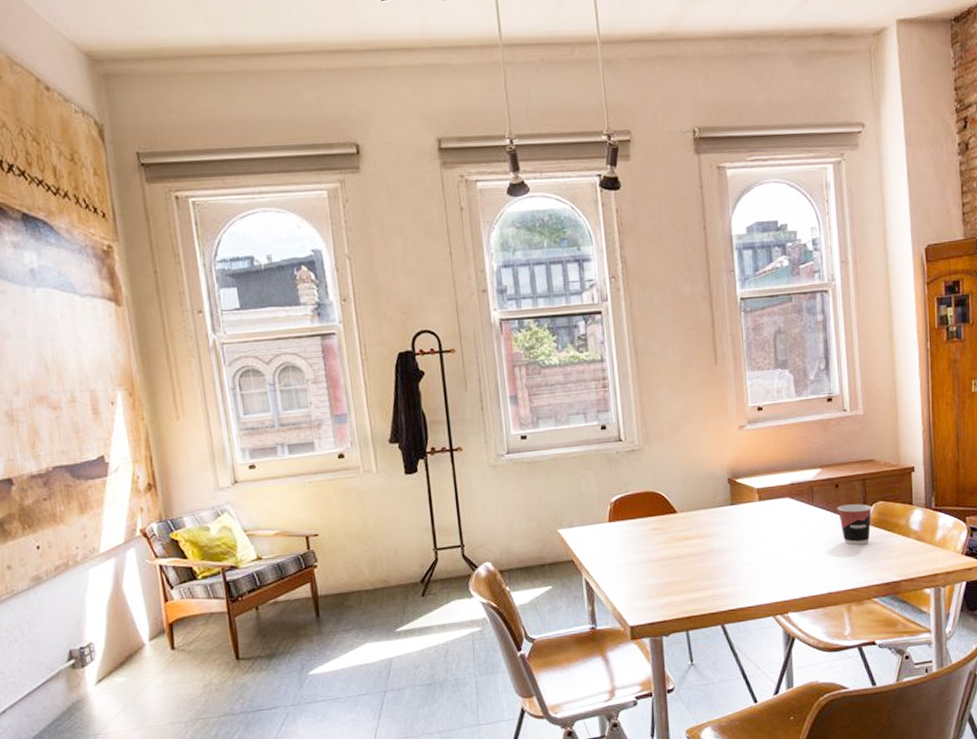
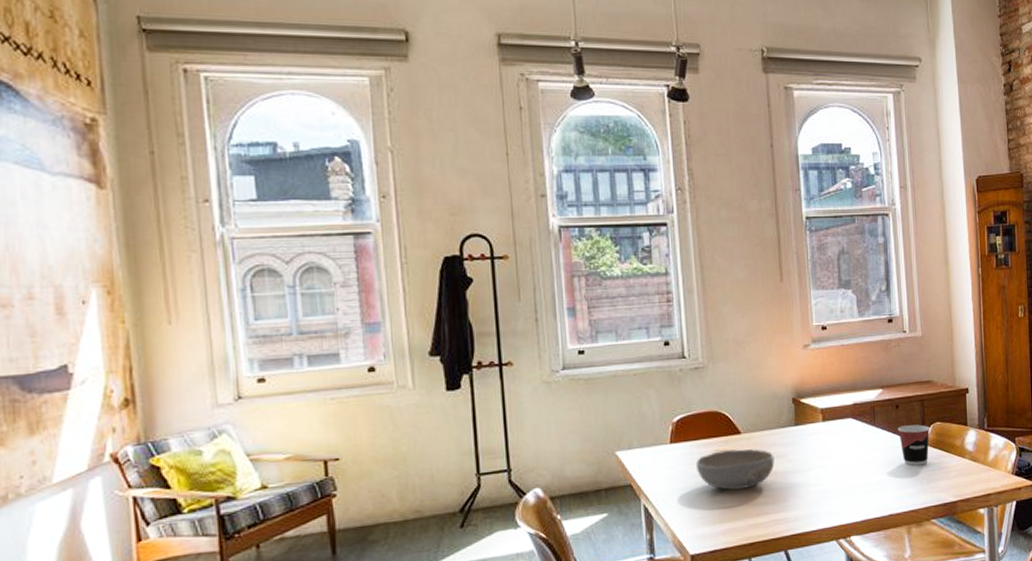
bowl: none [633,527,711,566] -> present [695,449,775,490]

